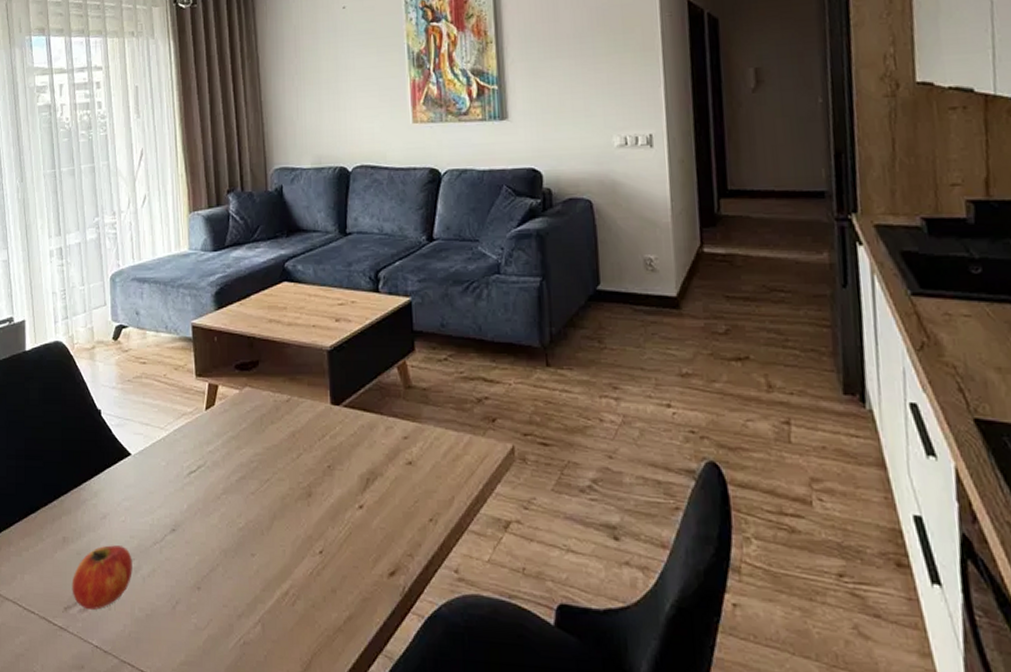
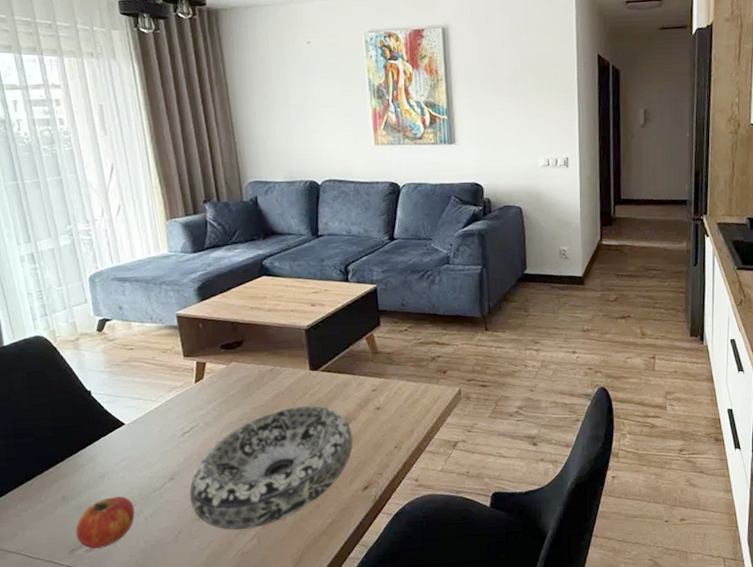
decorative bowl: none [190,451,379,610] -> present [189,406,353,530]

